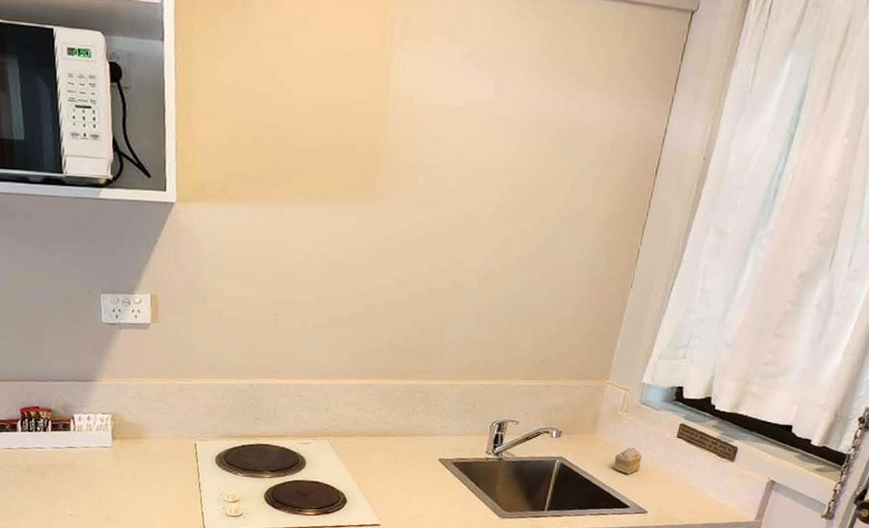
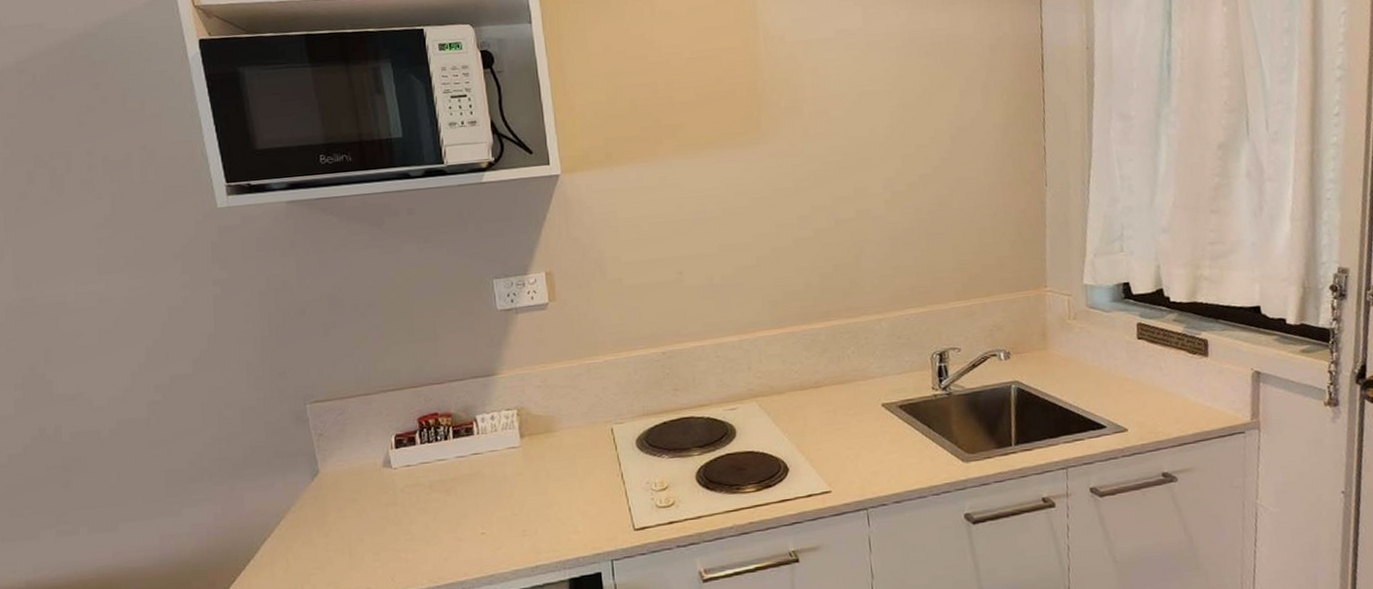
cake slice: present [613,448,643,474] -> none [1075,358,1106,389]

